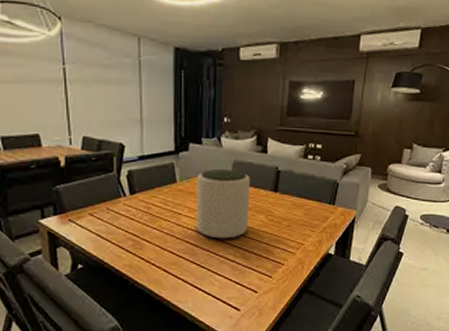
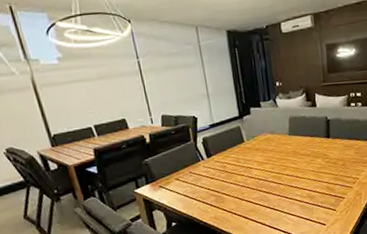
plant pot: present [196,169,251,239] -> none [260,124,310,185]

